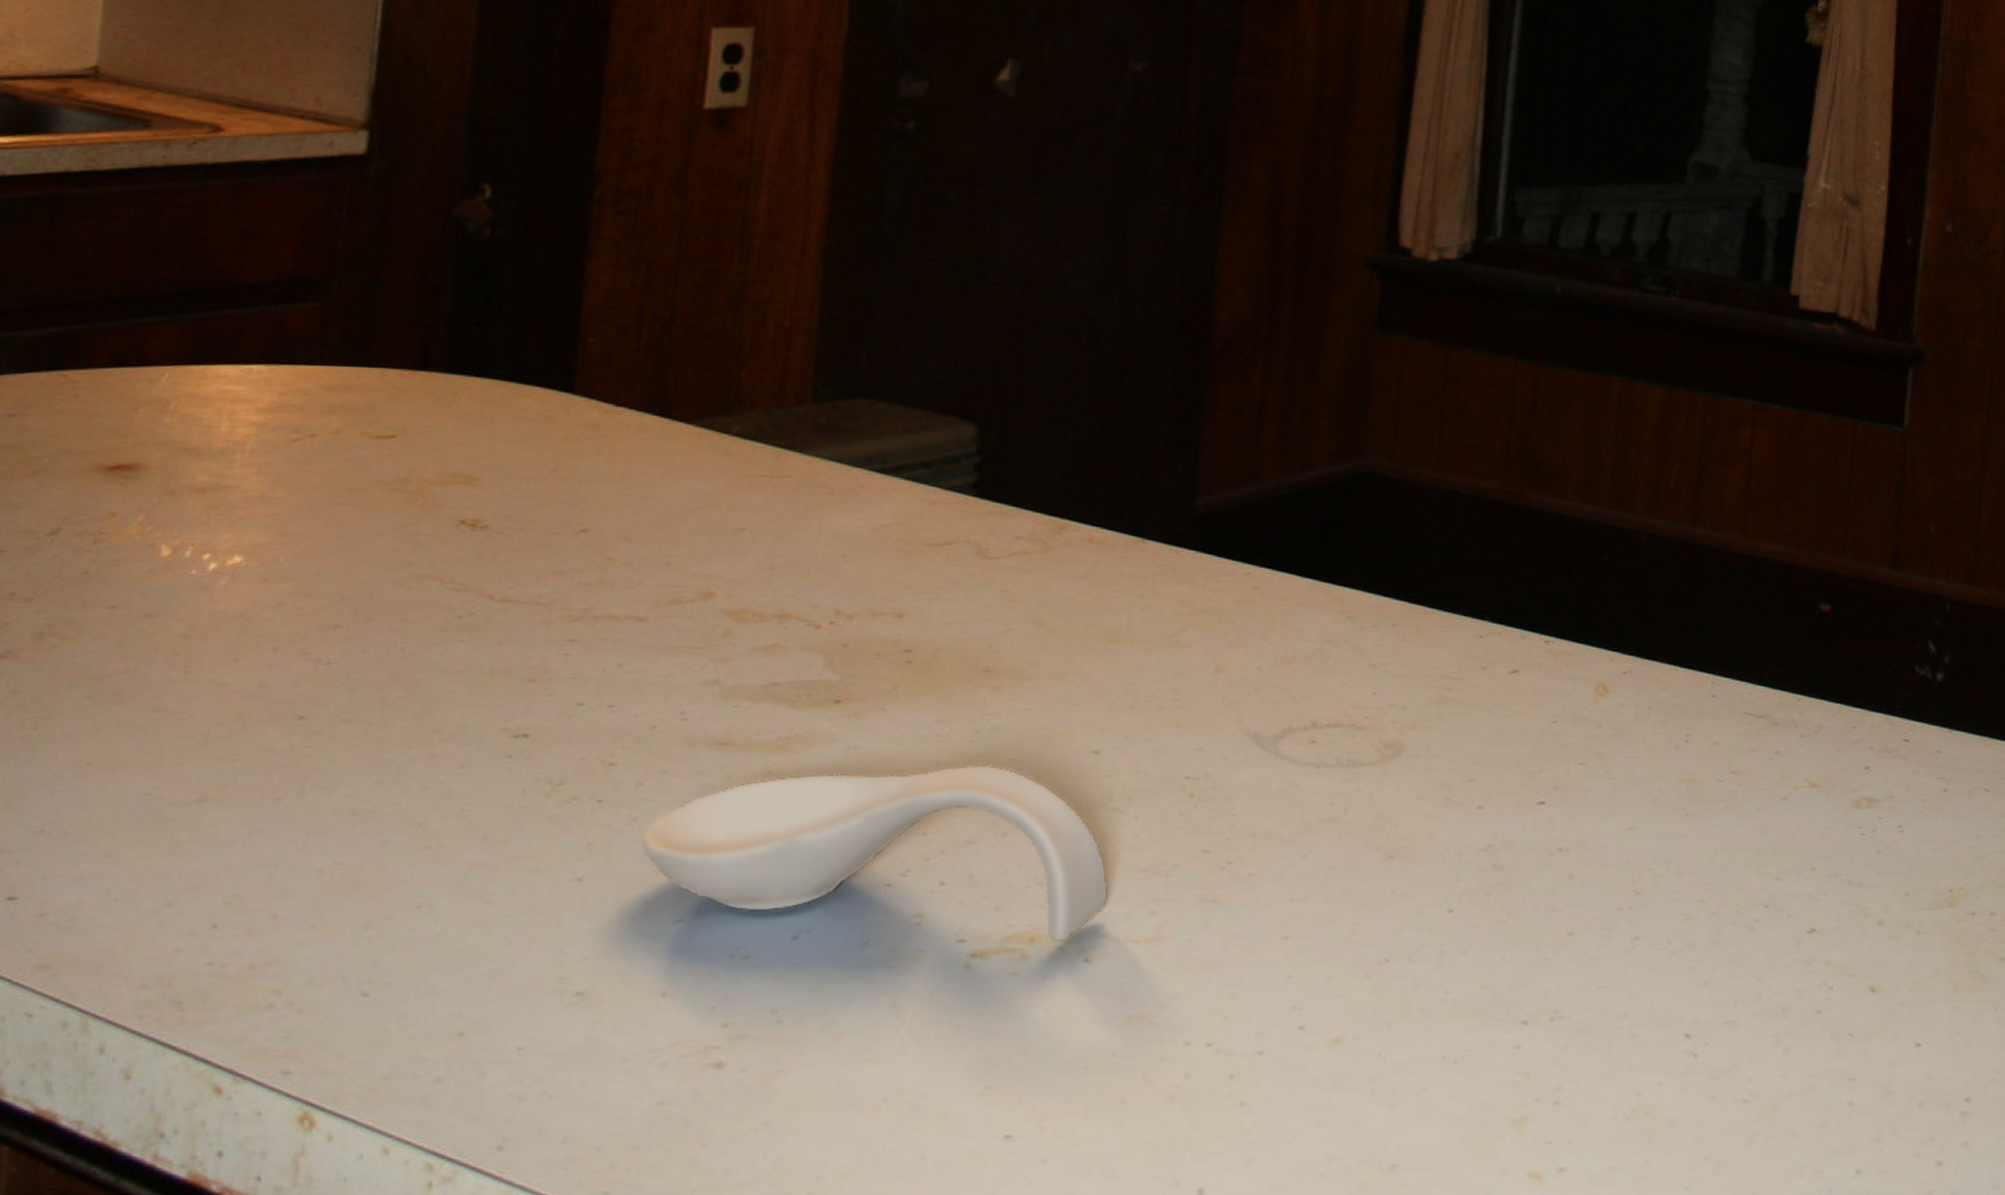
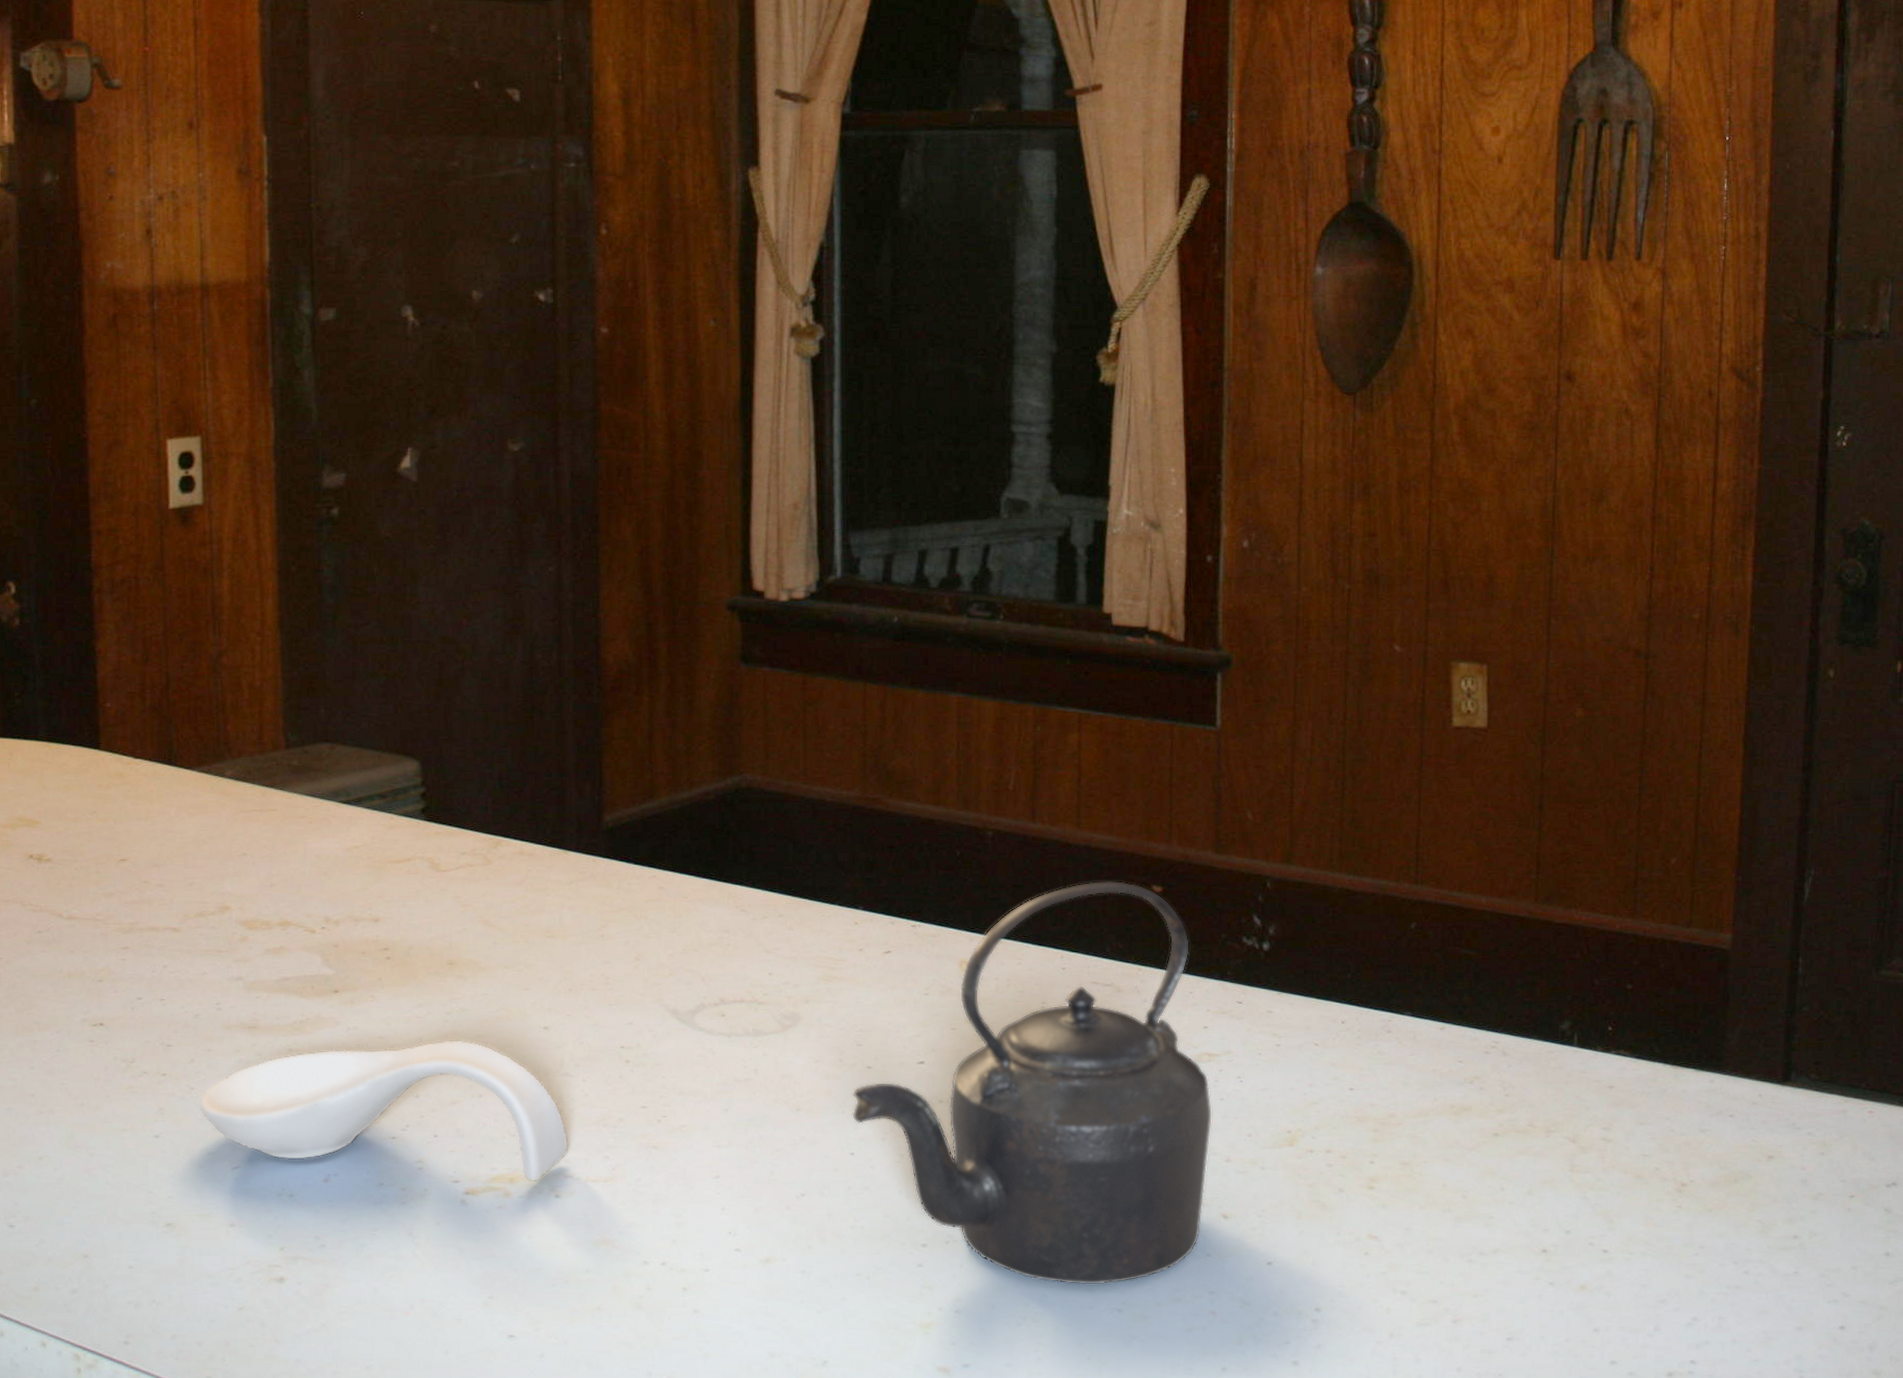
kettle: none [1455,596,1868,1071] -> present [852,880,1213,1285]

